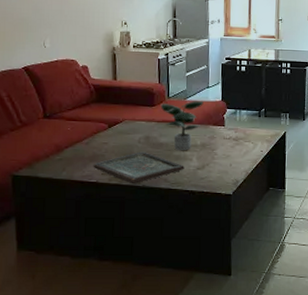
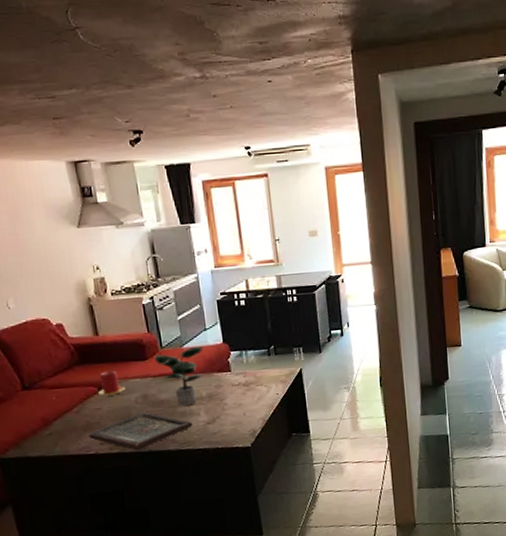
candle: none [108,112,131,133] -> present [98,370,125,396]

